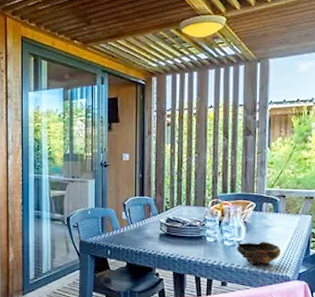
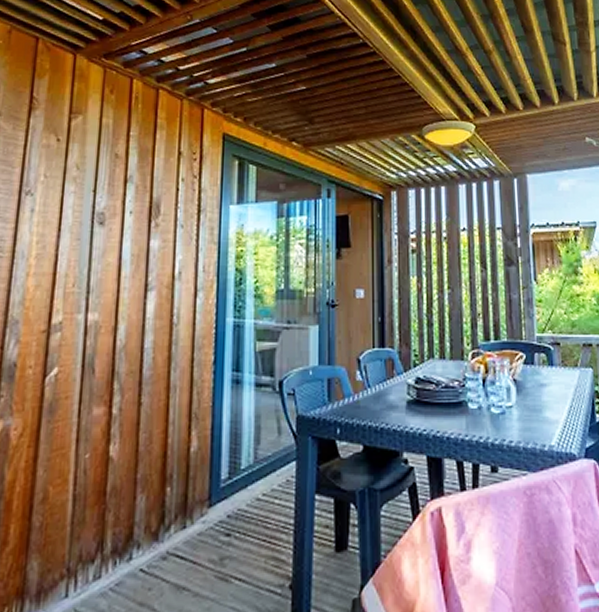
bowl: present [237,241,282,266] -> none [507,405,562,440]

